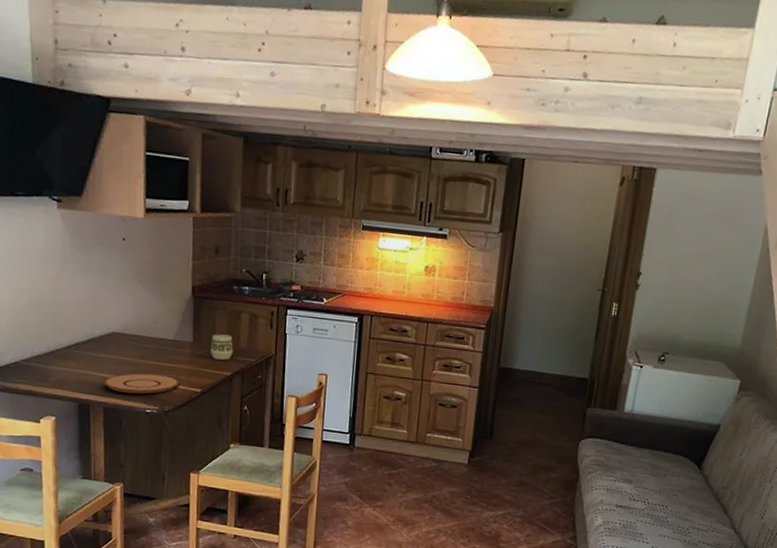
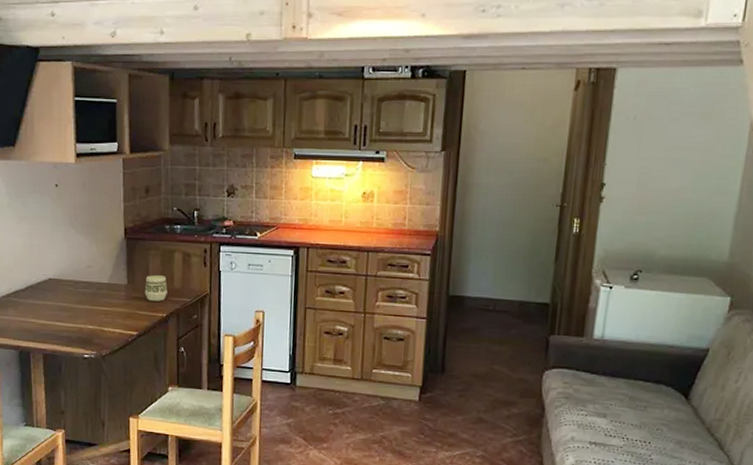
plate: present [103,373,180,394] -> none [42,318,116,339]

